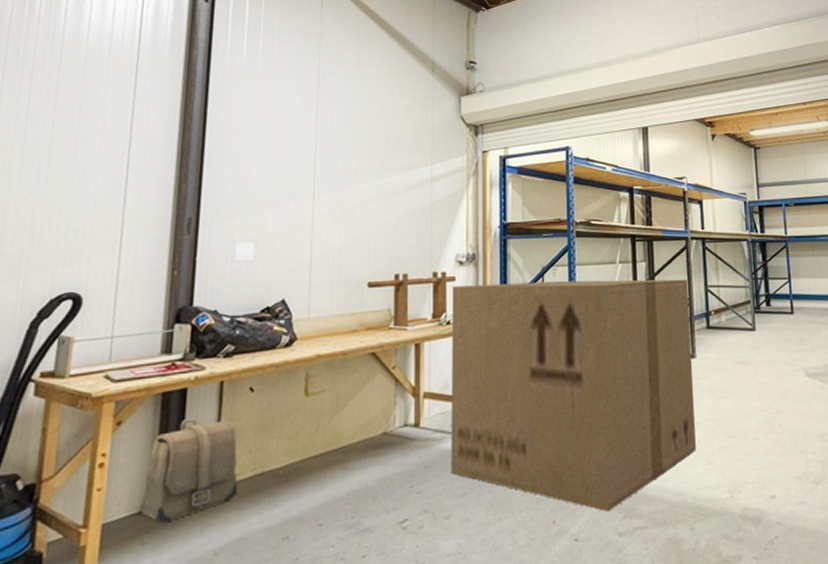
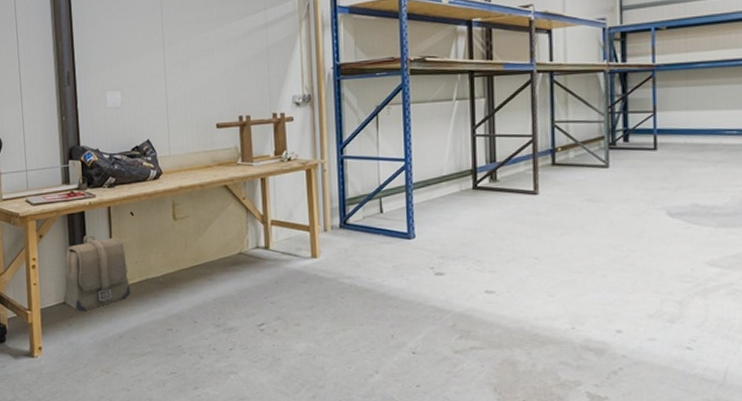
cardboard box: present [450,279,696,512] -> none [291,114,536,332]

